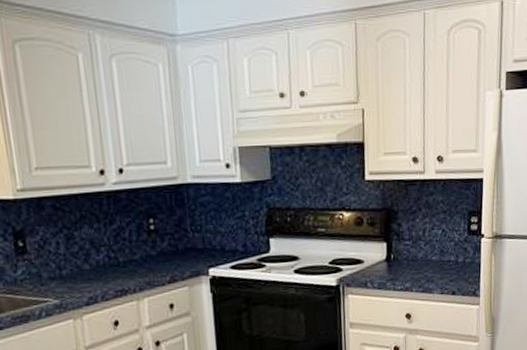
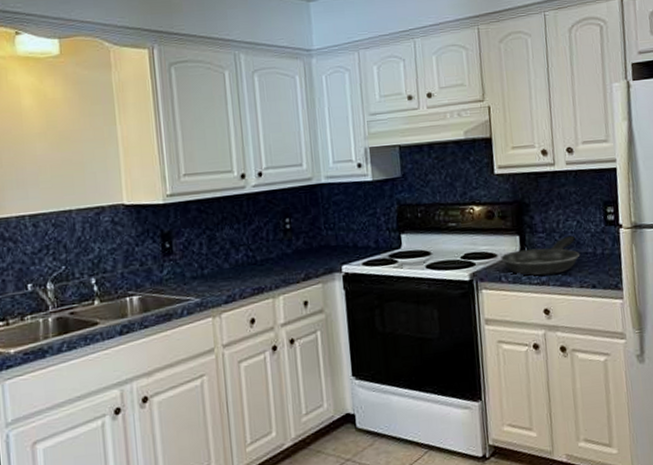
frying pan: none [368,244,443,282] -> present [501,235,580,276]

